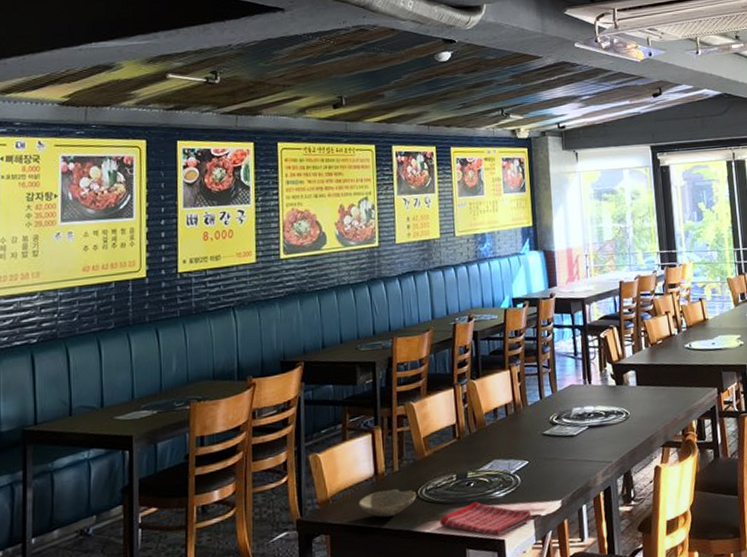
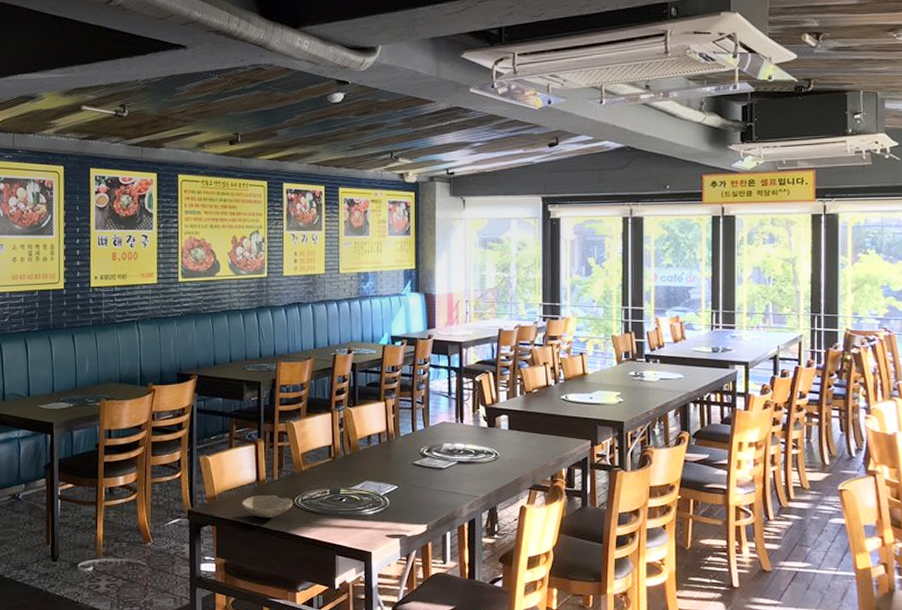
dish towel: present [440,501,533,537] -> none [313,514,399,548]

